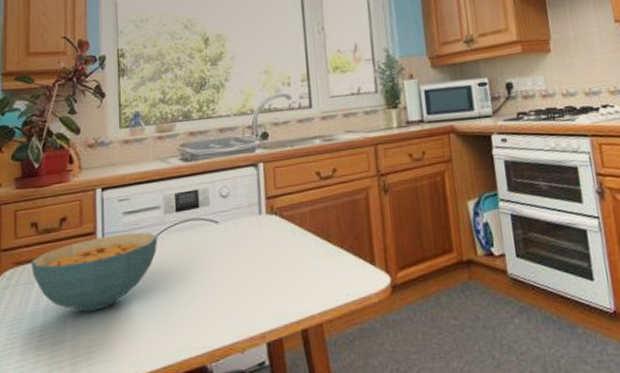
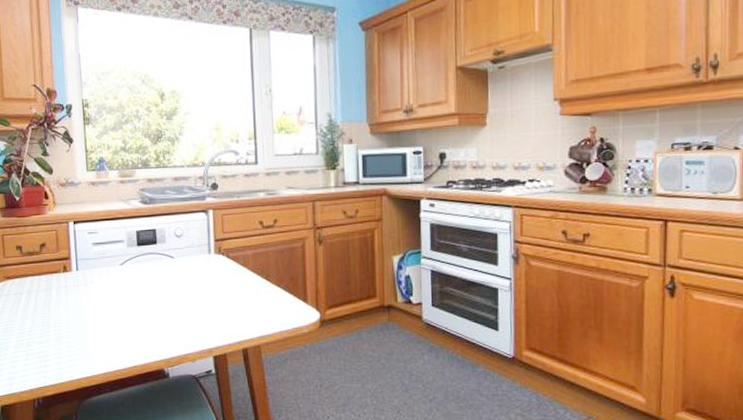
cereal bowl: present [31,232,158,312] -> none [19,260,123,320]

